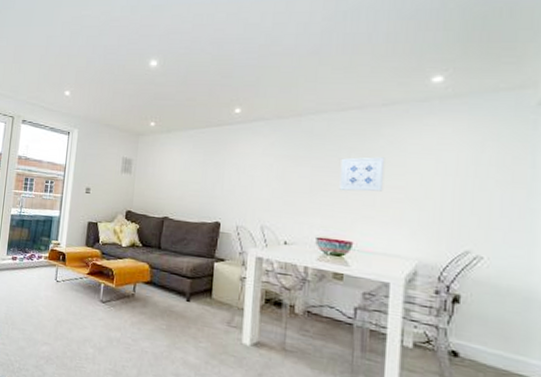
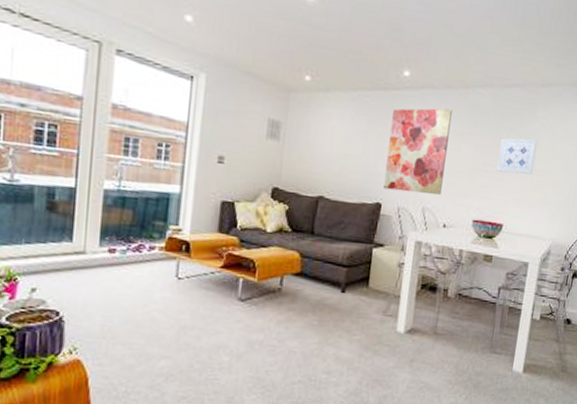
wall art: none [222,136,285,214] -> present [384,108,452,195]

